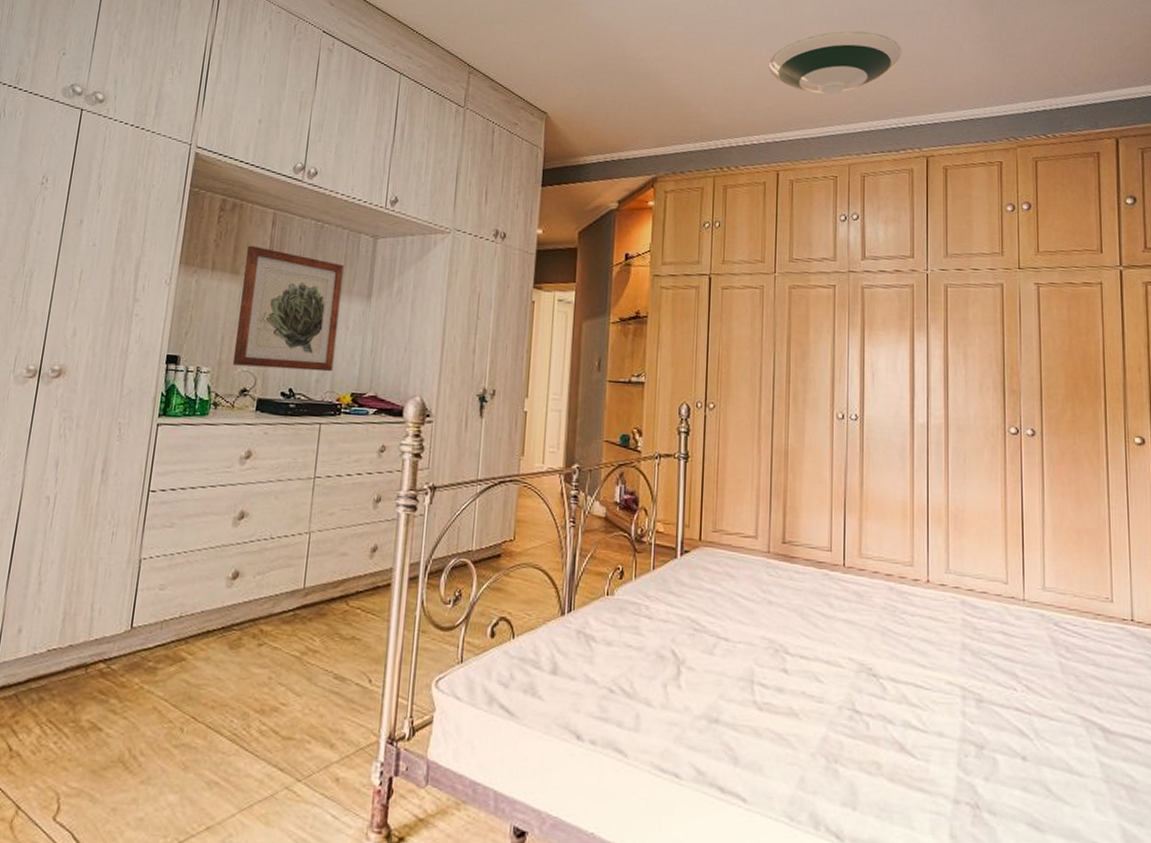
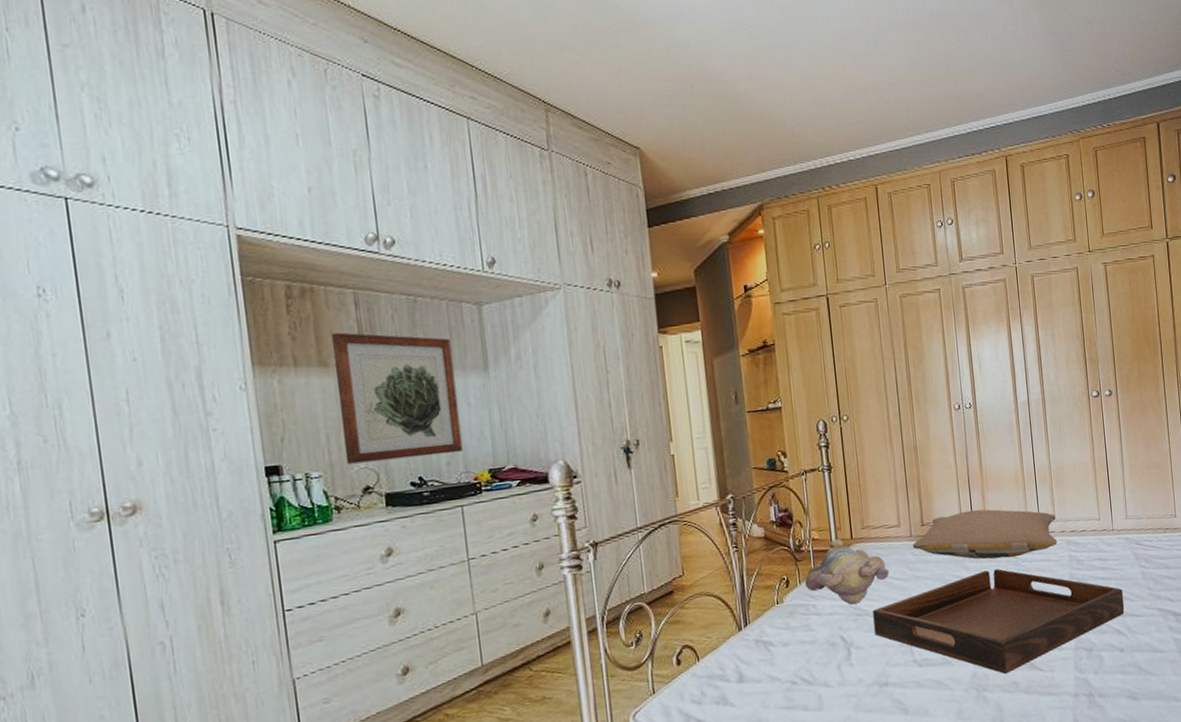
teddy bear: none [640,536,738,617] -> present [804,538,890,605]
serving tray: none [712,613,1033,749] -> present [873,569,1125,674]
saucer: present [769,30,902,94] -> none [854,35,975,102]
pillow: none [770,537,949,606] -> present [913,509,1057,559]

